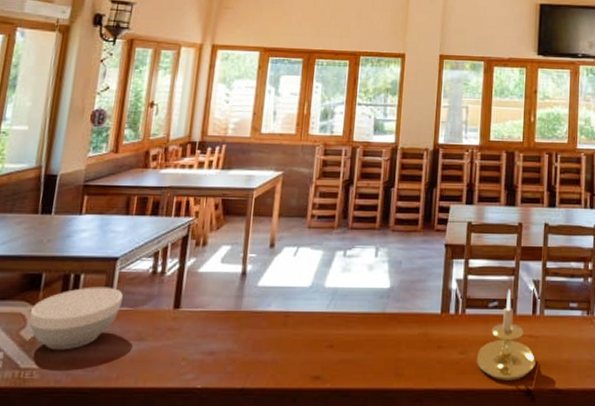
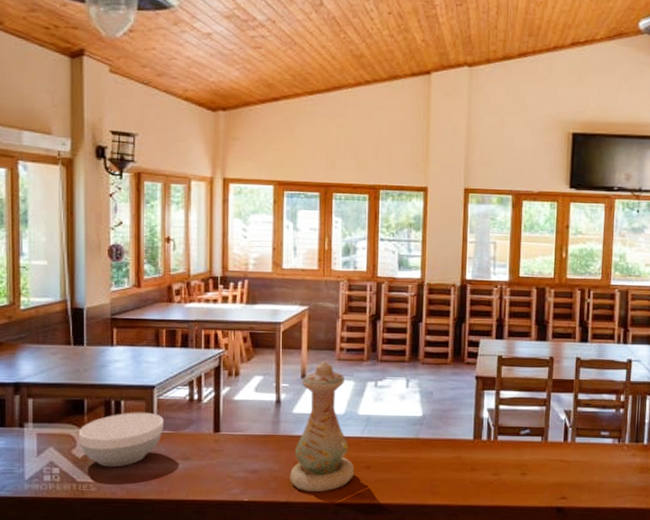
vase: none [248,228,317,376] -> present [290,360,355,492]
candle holder: present [477,289,536,381] -> none [510,419,568,499]

